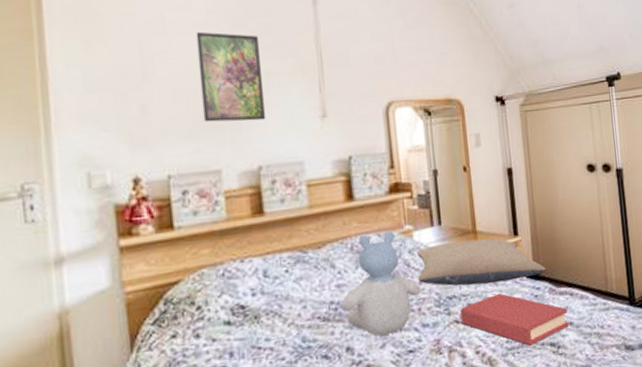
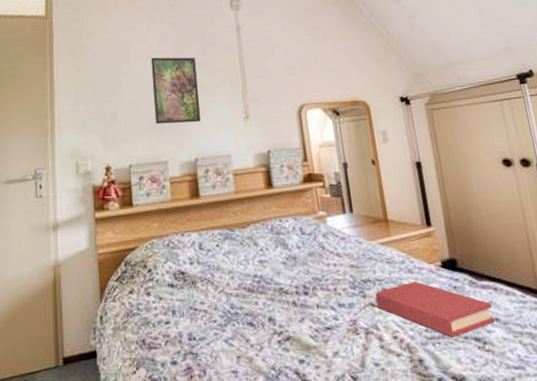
stuffed bear: present [342,230,421,336] -> none [264,215,336,310]
pillow: present [416,239,546,286] -> none [330,227,464,271]

